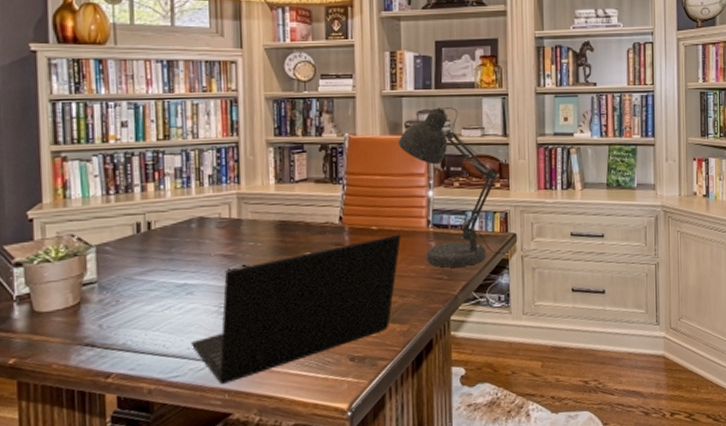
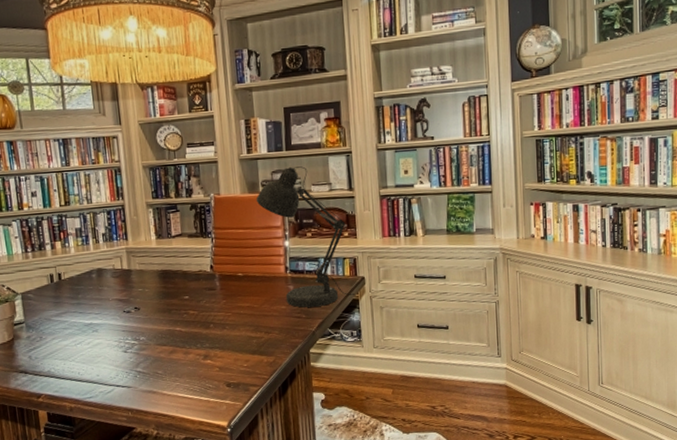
laptop: present [190,234,401,385] -> none [99,279,264,405]

